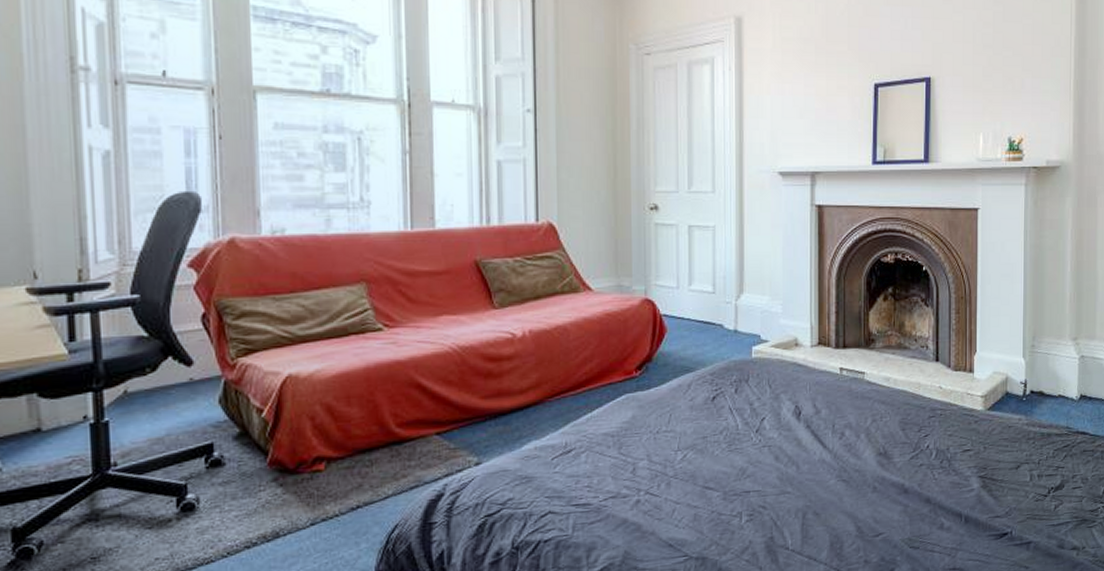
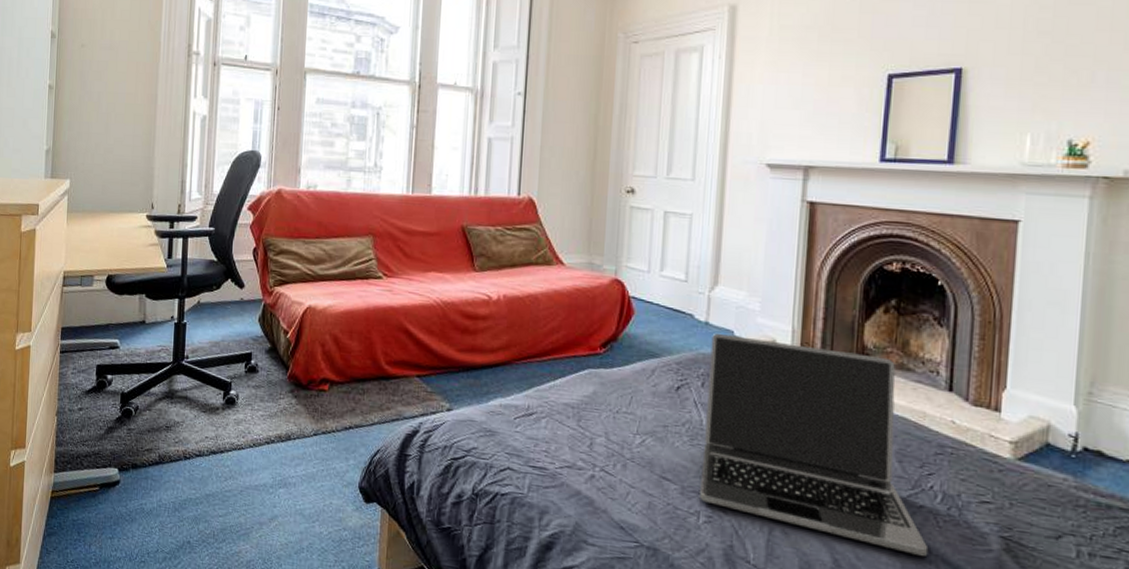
laptop: none [740,339,929,508] -> present [700,333,929,557]

